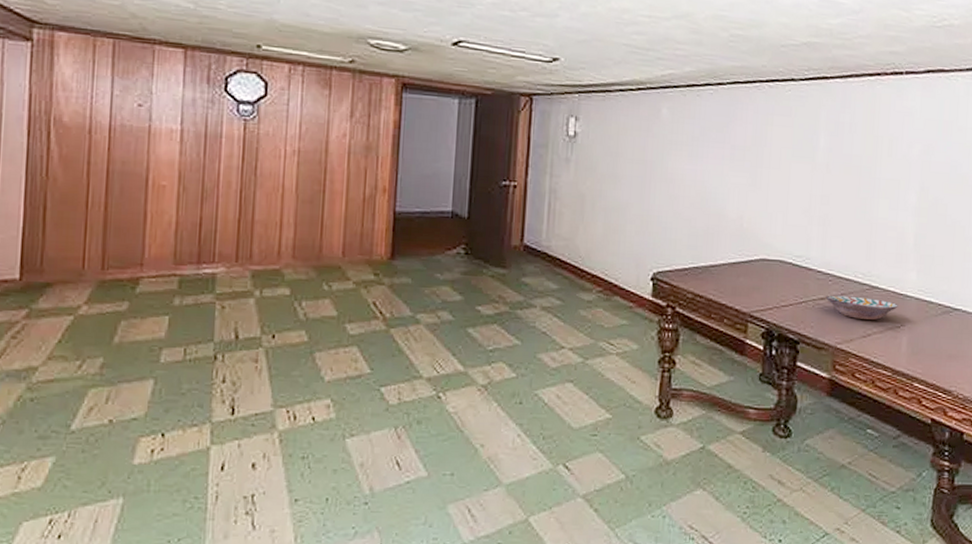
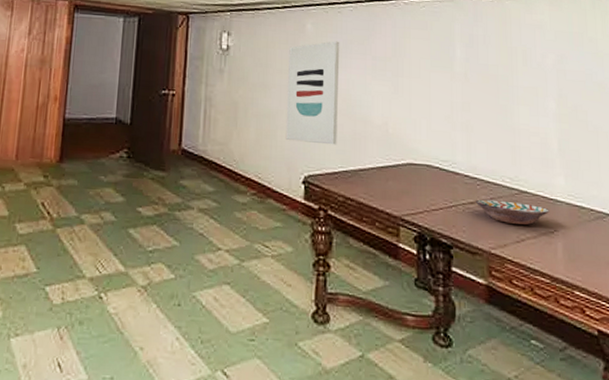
wall art: none [634,128,697,240] -> present [285,41,340,145]

